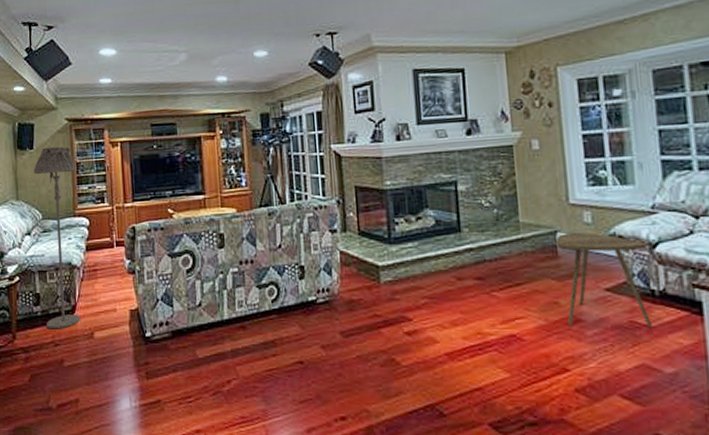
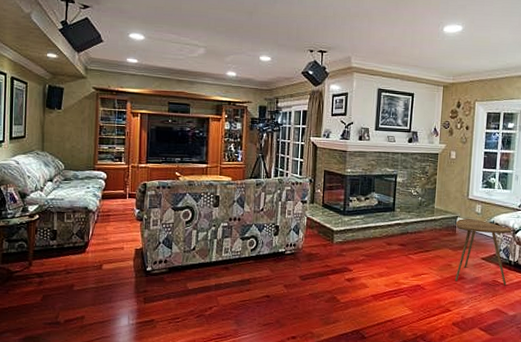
floor lamp: present [34,146,81,329] -> none [60,109,100,260]

